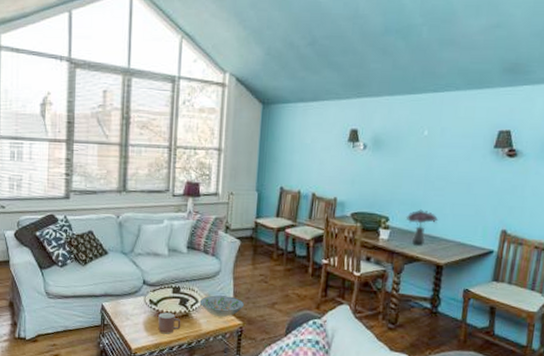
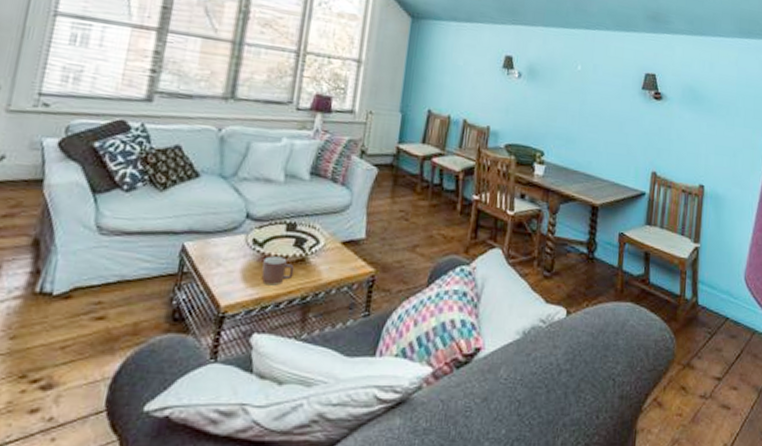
decorative bowl: present [199,295,245,318] -> none [321,234,379,264]
flower arrangement: present [405,209,439,246] -> none [560,145,593,185]

